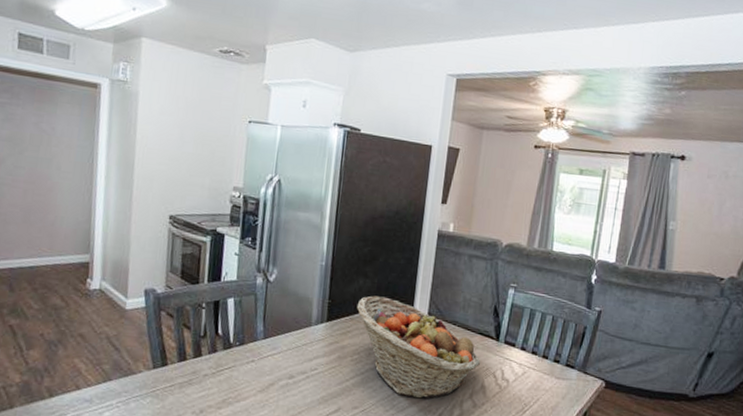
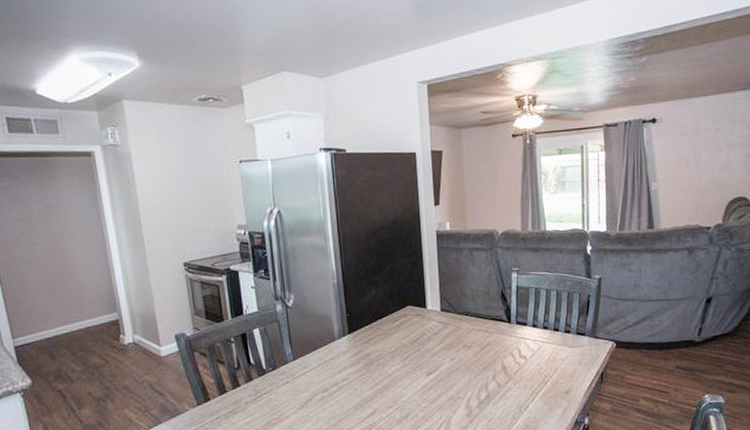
fruit basket: present [356,295,480,399] -> none [373,301,497,389]

